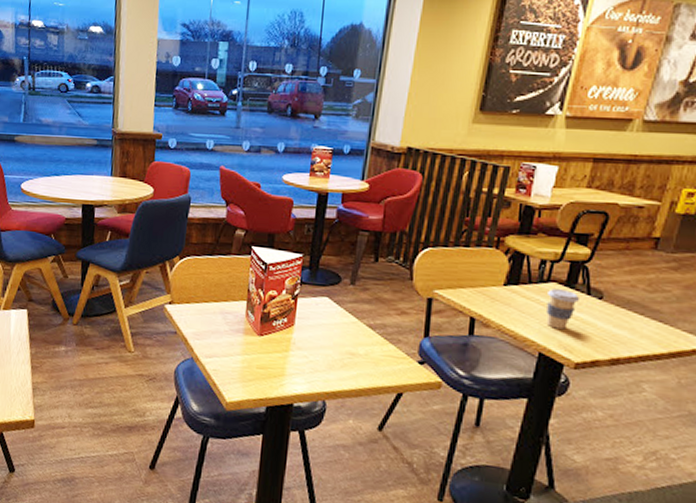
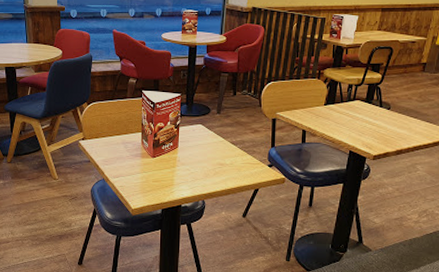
coffee cup: present [546,289,581,330] -> none [353,105,376,133]

